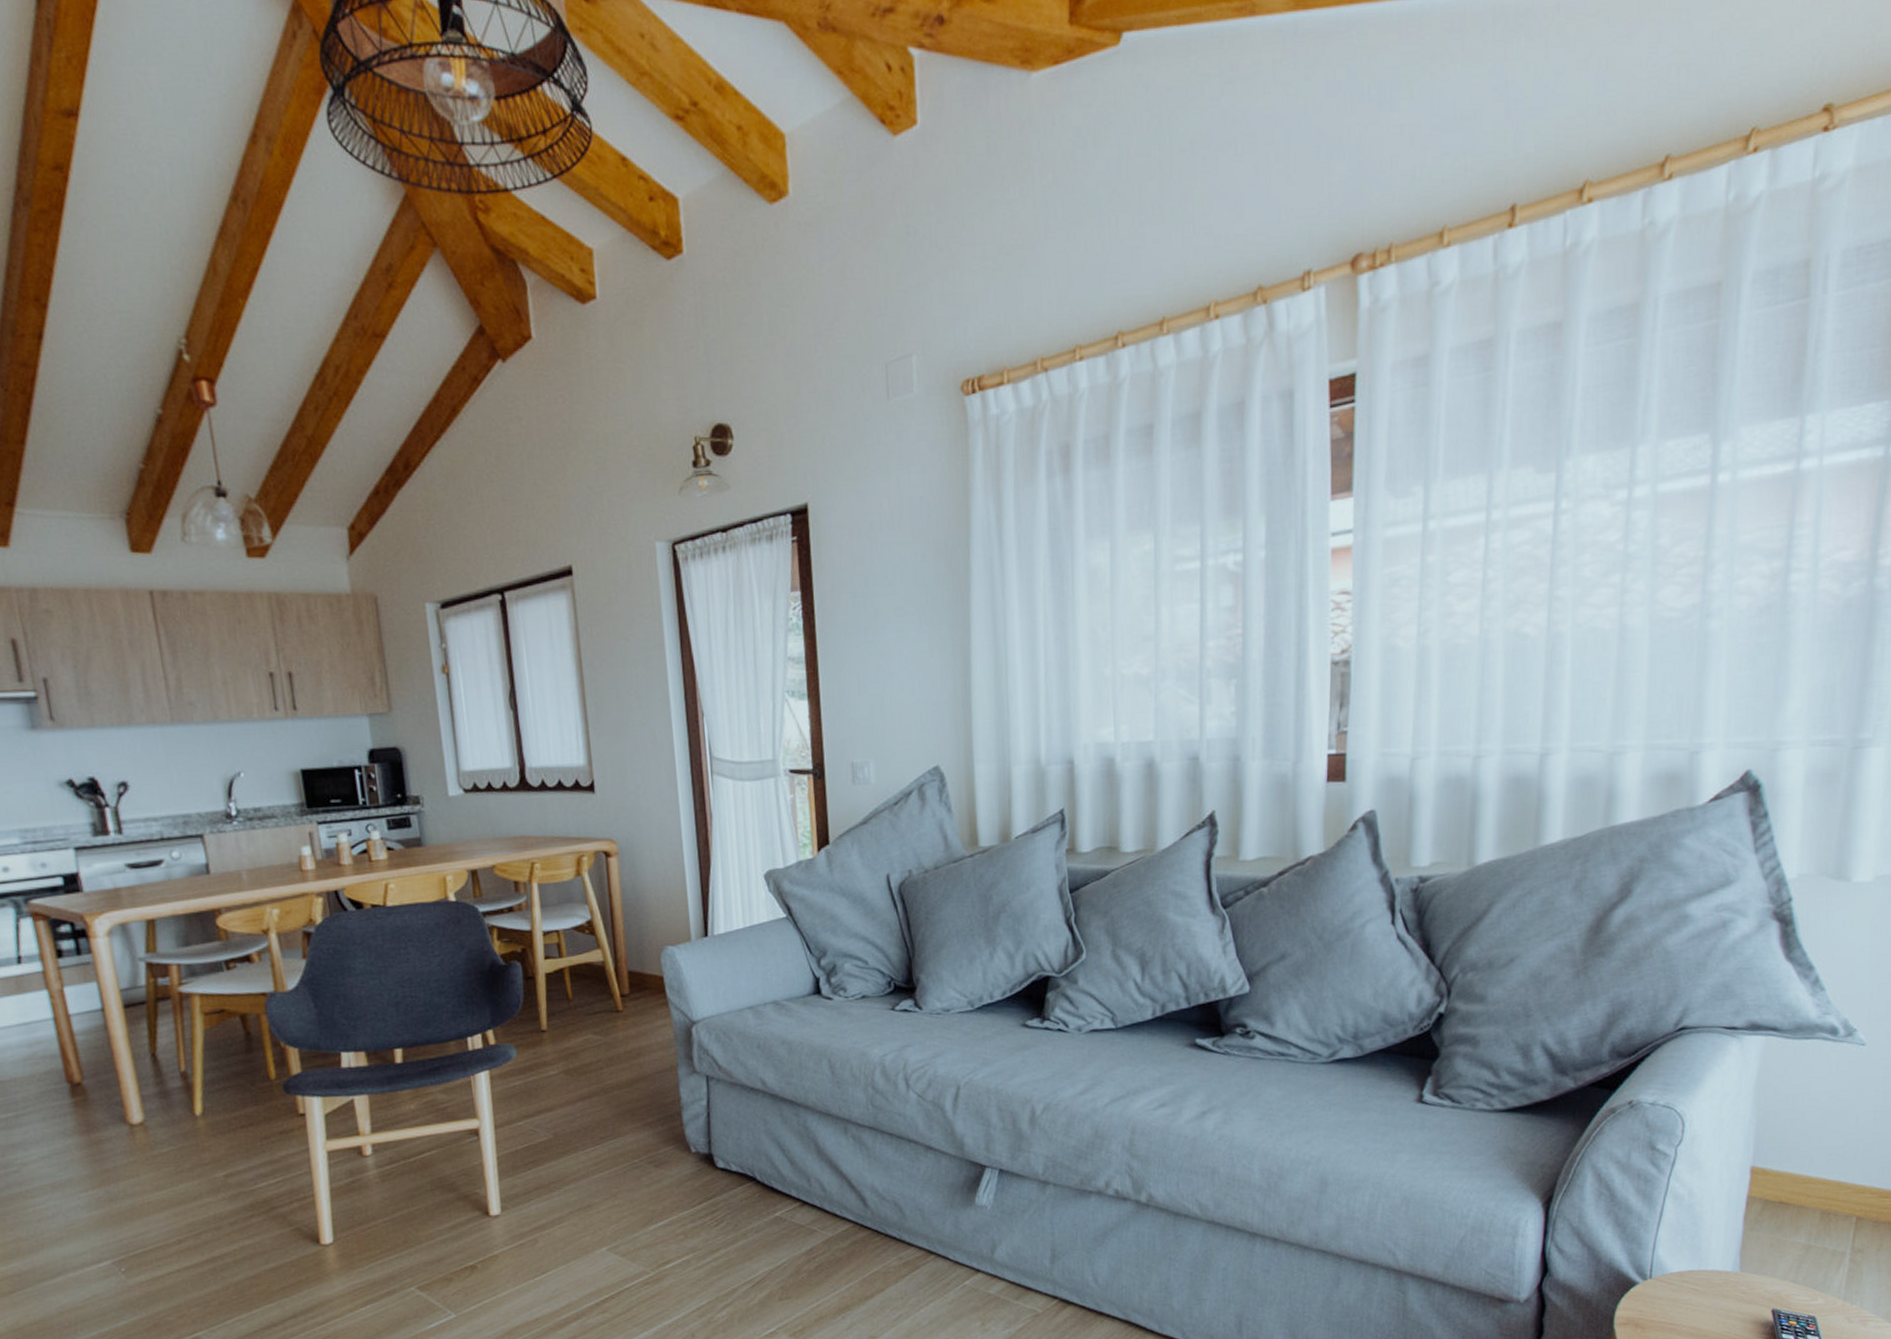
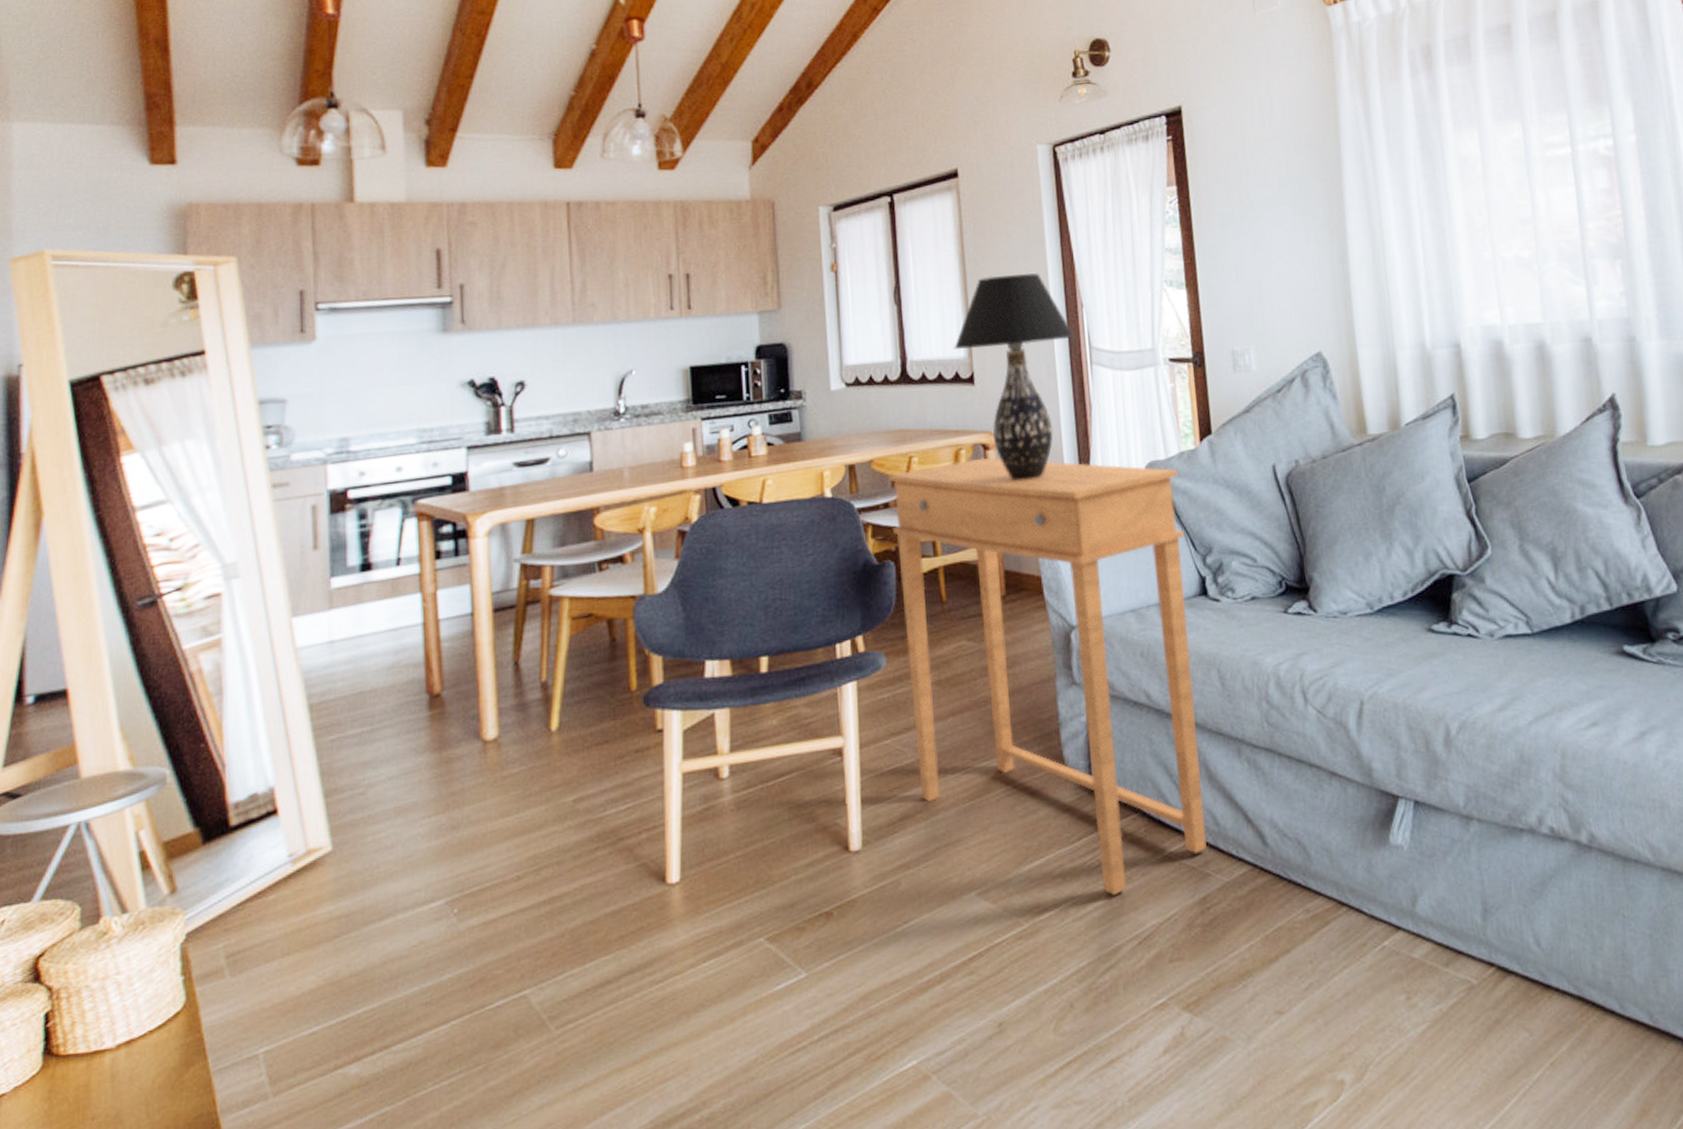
side table: none [512,864,815,1249] -> present [889,457,1208,896]
table lamp: none [573,680,695,887] -> present [954,273,1075,481]

